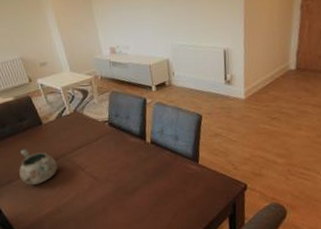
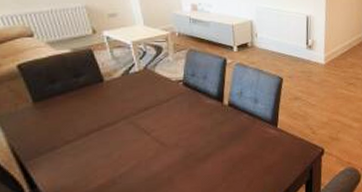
decorative bowl: present [19,149,57,185] -> none [67,109,117,152]

